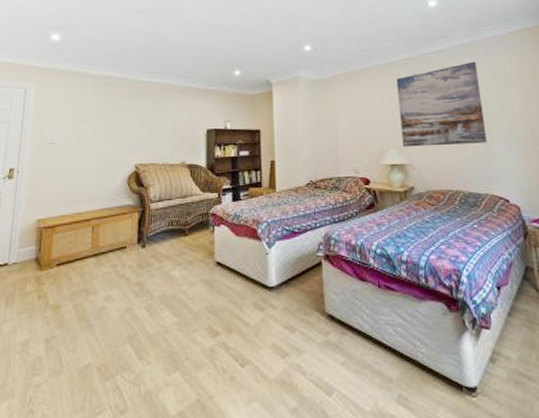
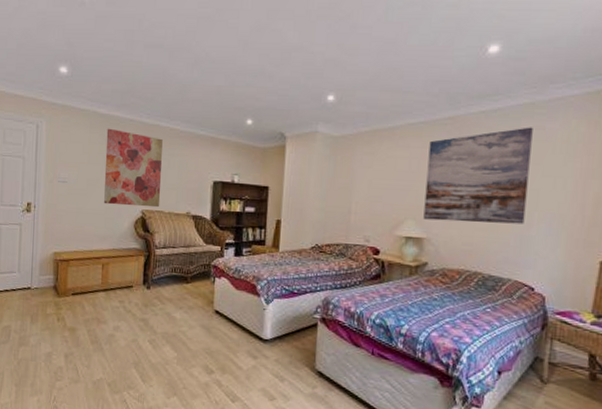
wall art: none [95,87,155,162] -> present [104,128,163,208]

